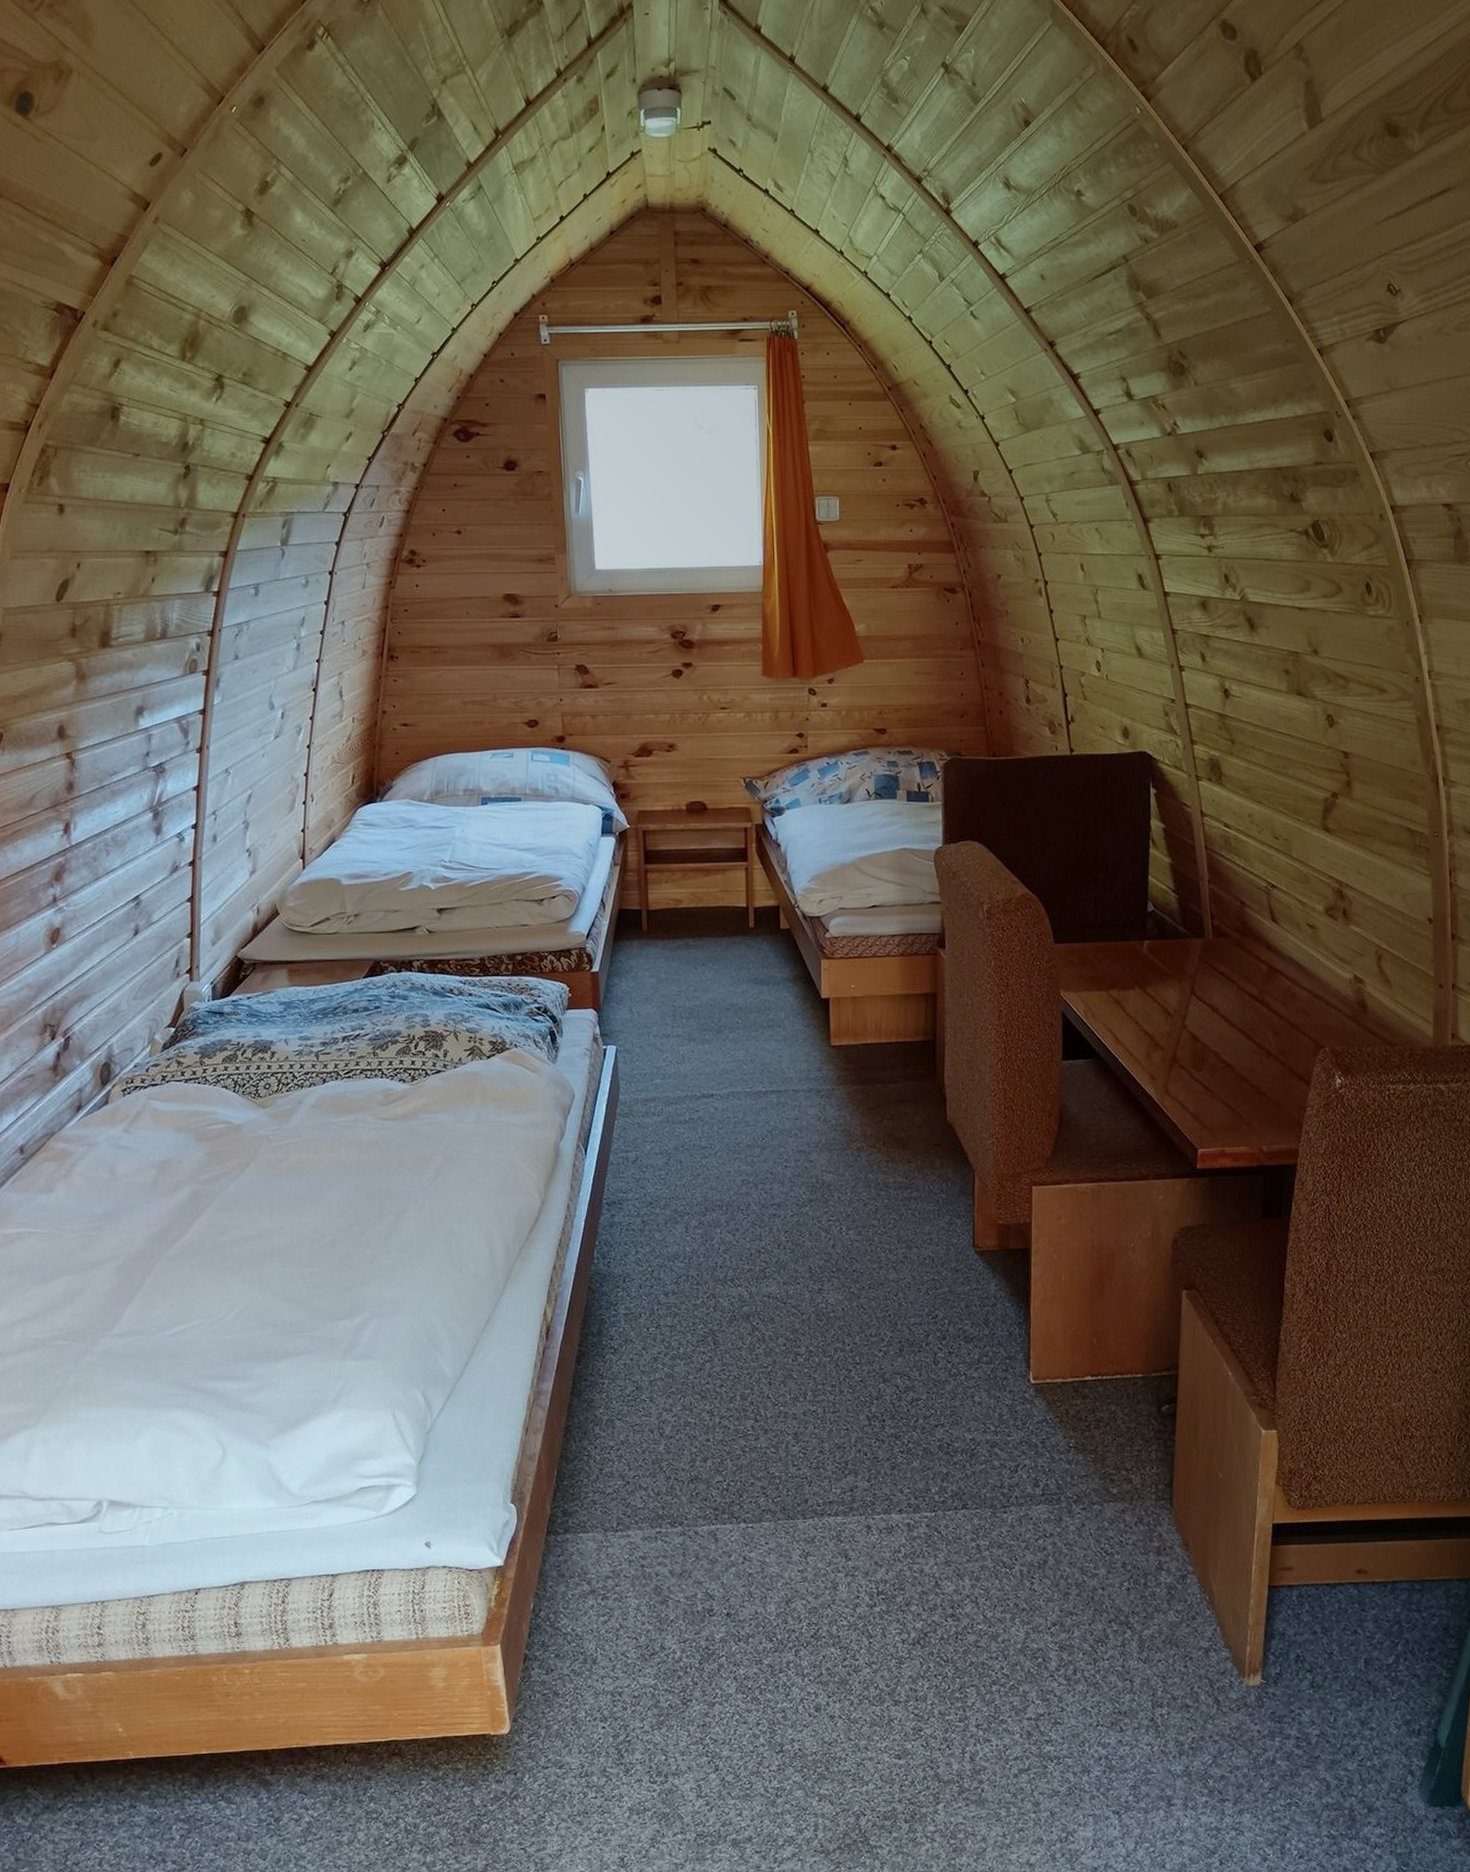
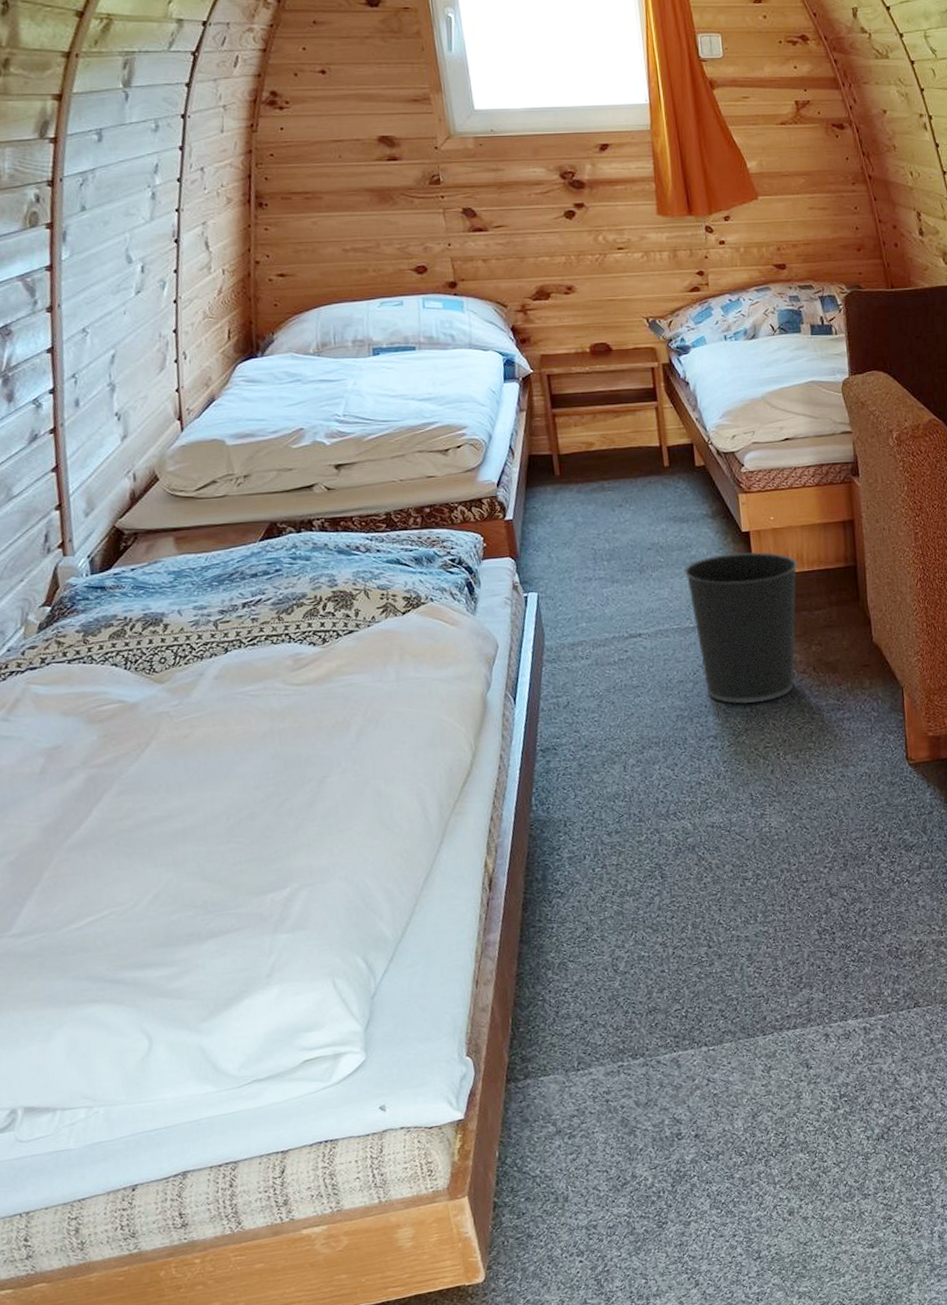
wastebasket: none [760,1019,876,1175] -> present [684,552,798,704]

